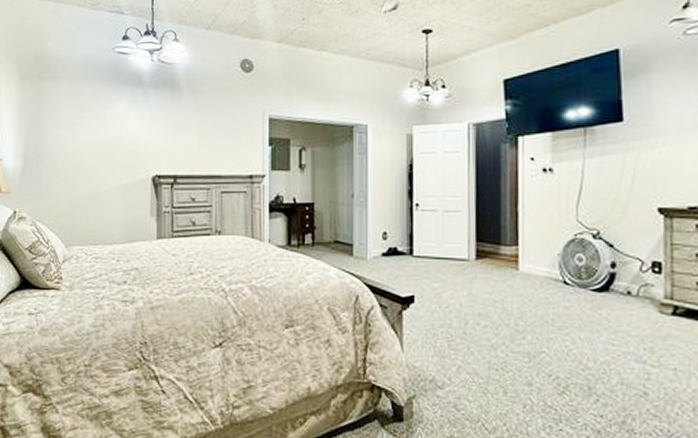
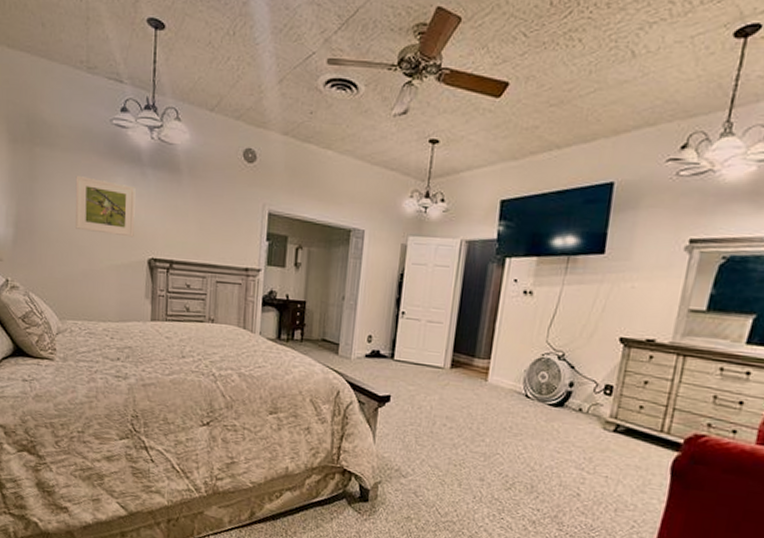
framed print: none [80,103,138,157] -> present [75,176,136,238]

